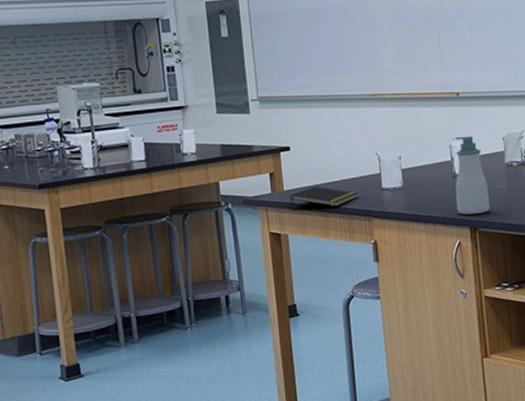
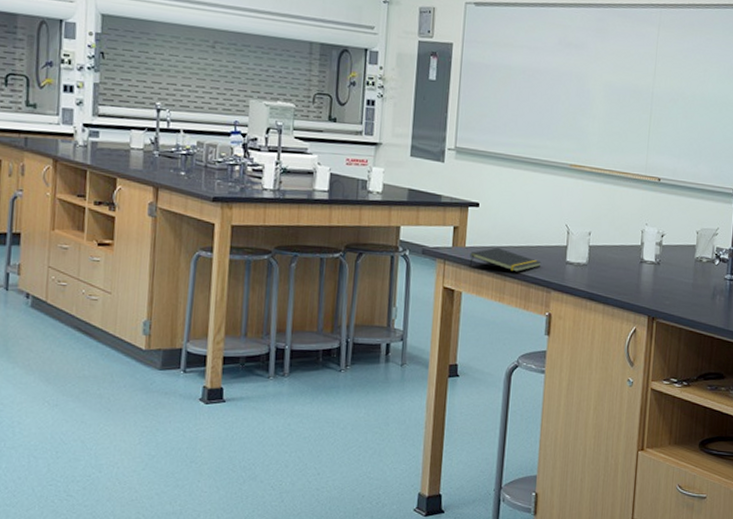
soap bottle: present [455,135,491,215] -> none [638,222,674,304]

